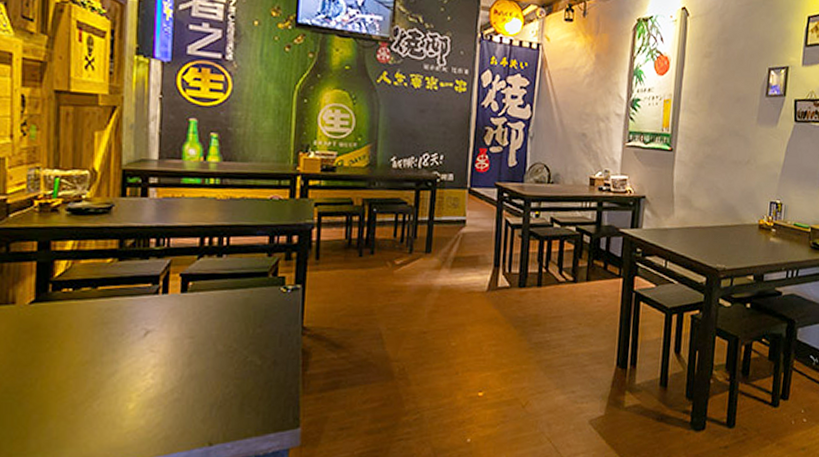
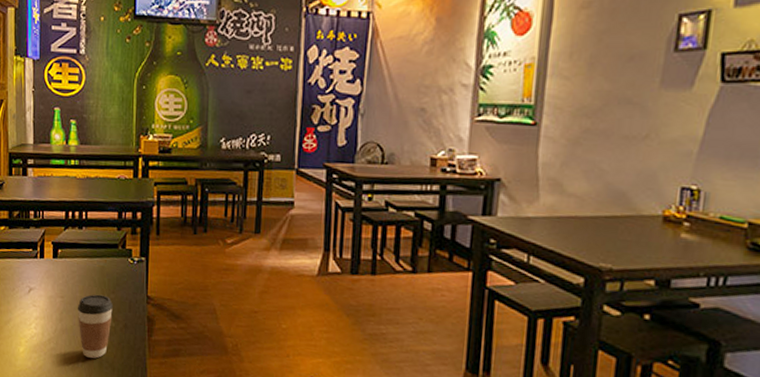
coffee cup: none [212,330,259,404] -> present [77,294,113,359]

